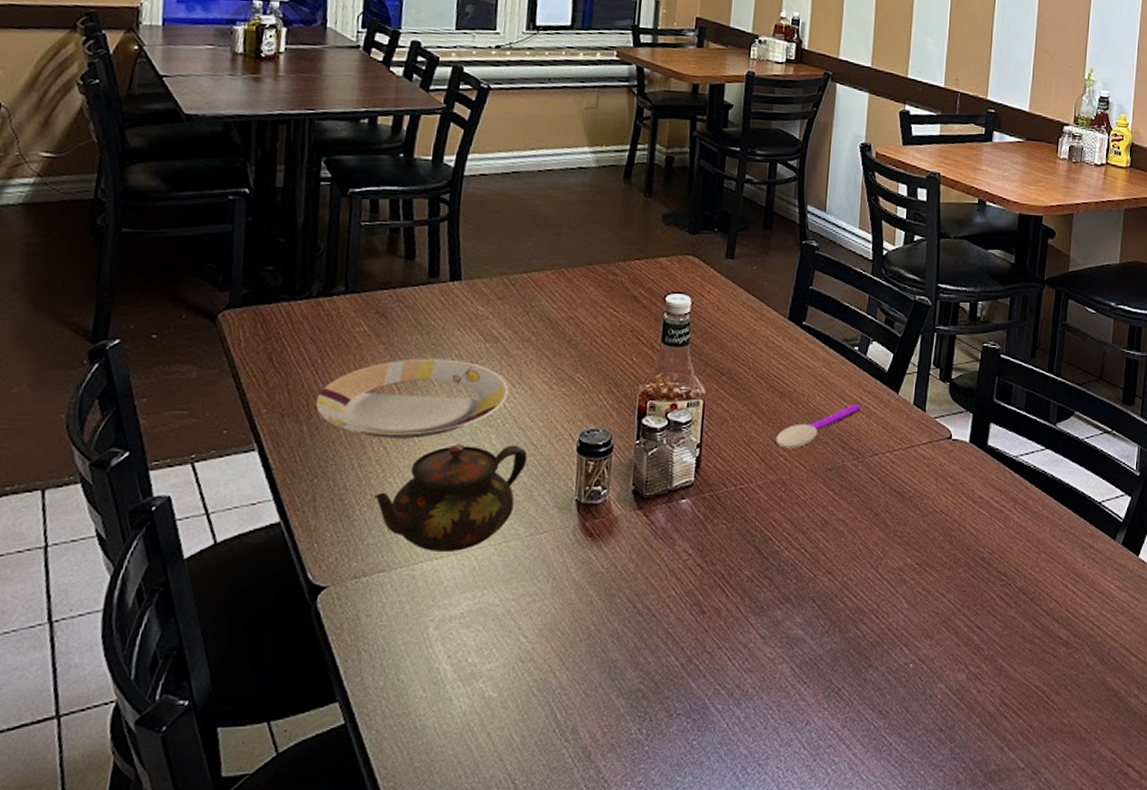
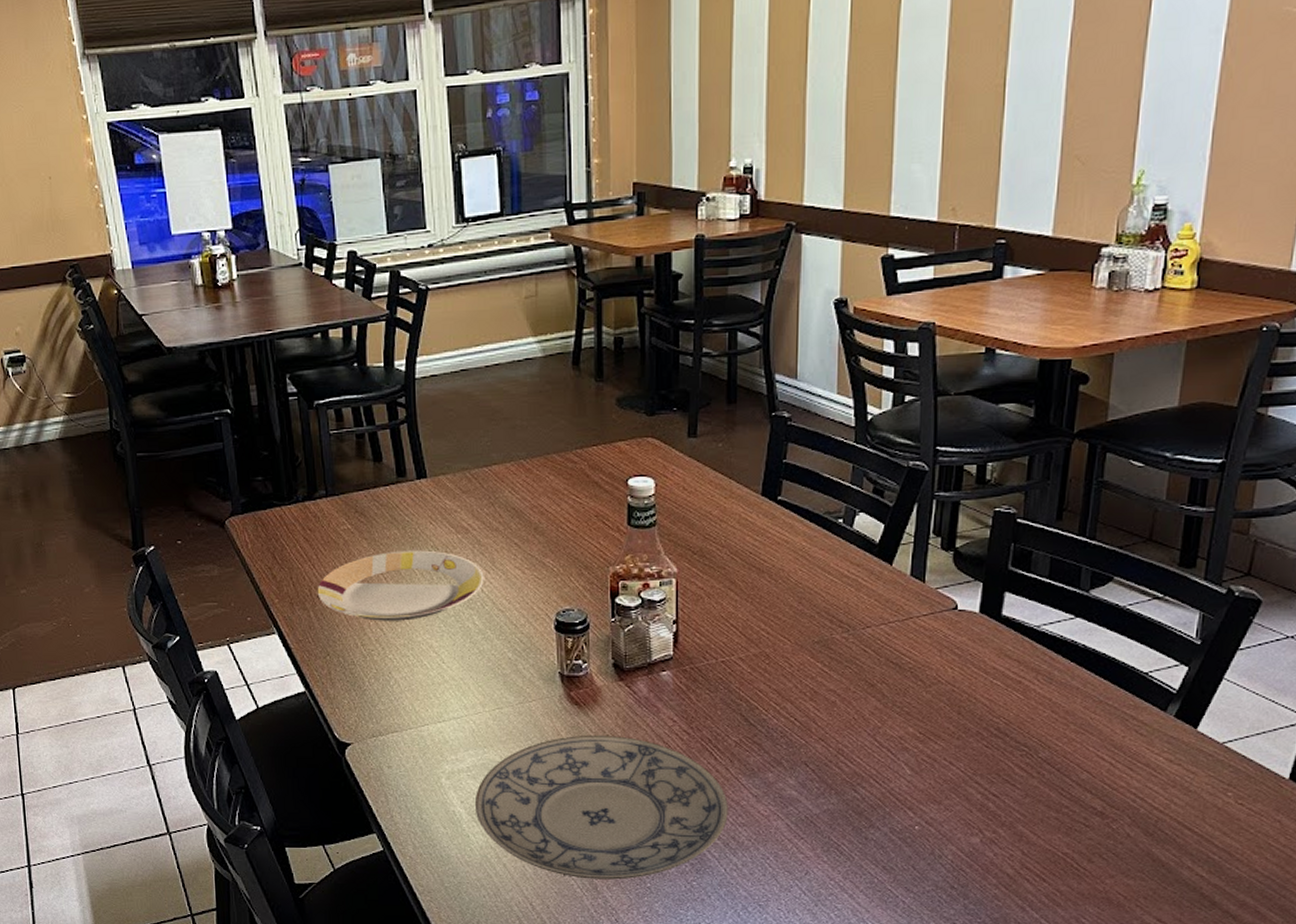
teapot: present [374,444,527,551] -> none [379,624,509,716]
plate: none [463,571,736,746] -> present [476,734,728,880]
spoon: present [775,403,861,448] -> none [755,577,849,623]

